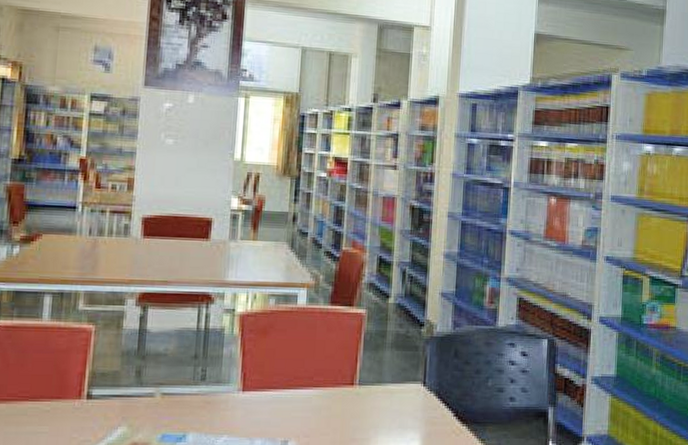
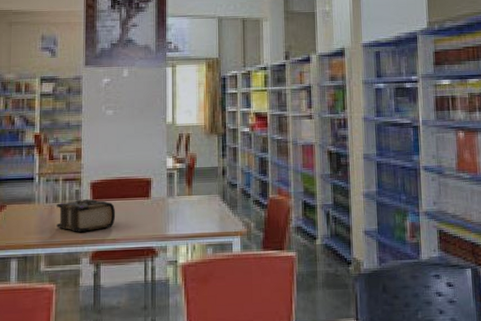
book: none [100,234,170,271] -> present [56,198,116,232]

